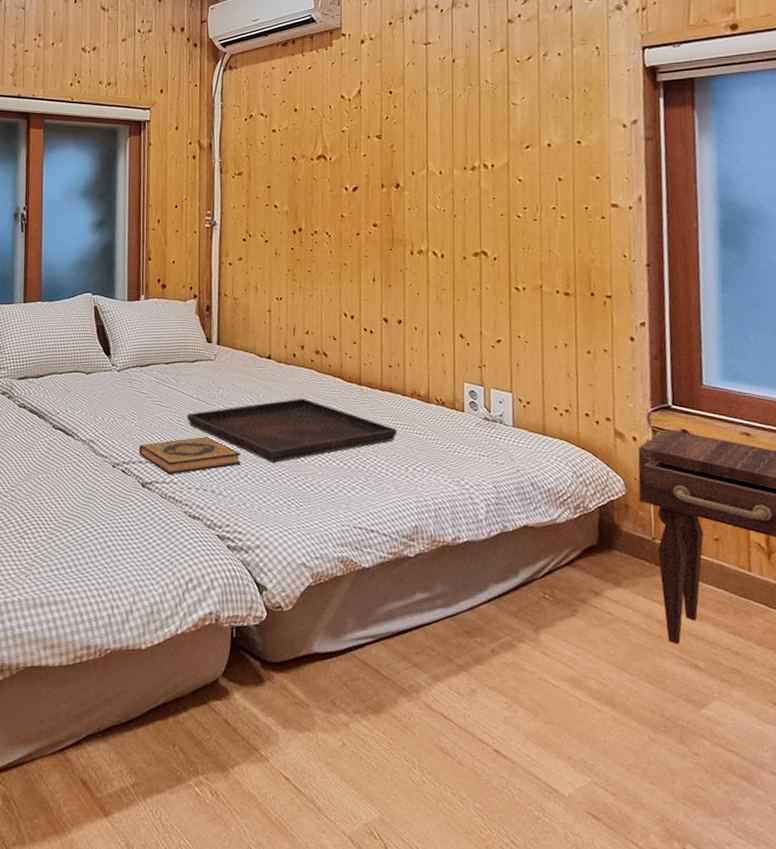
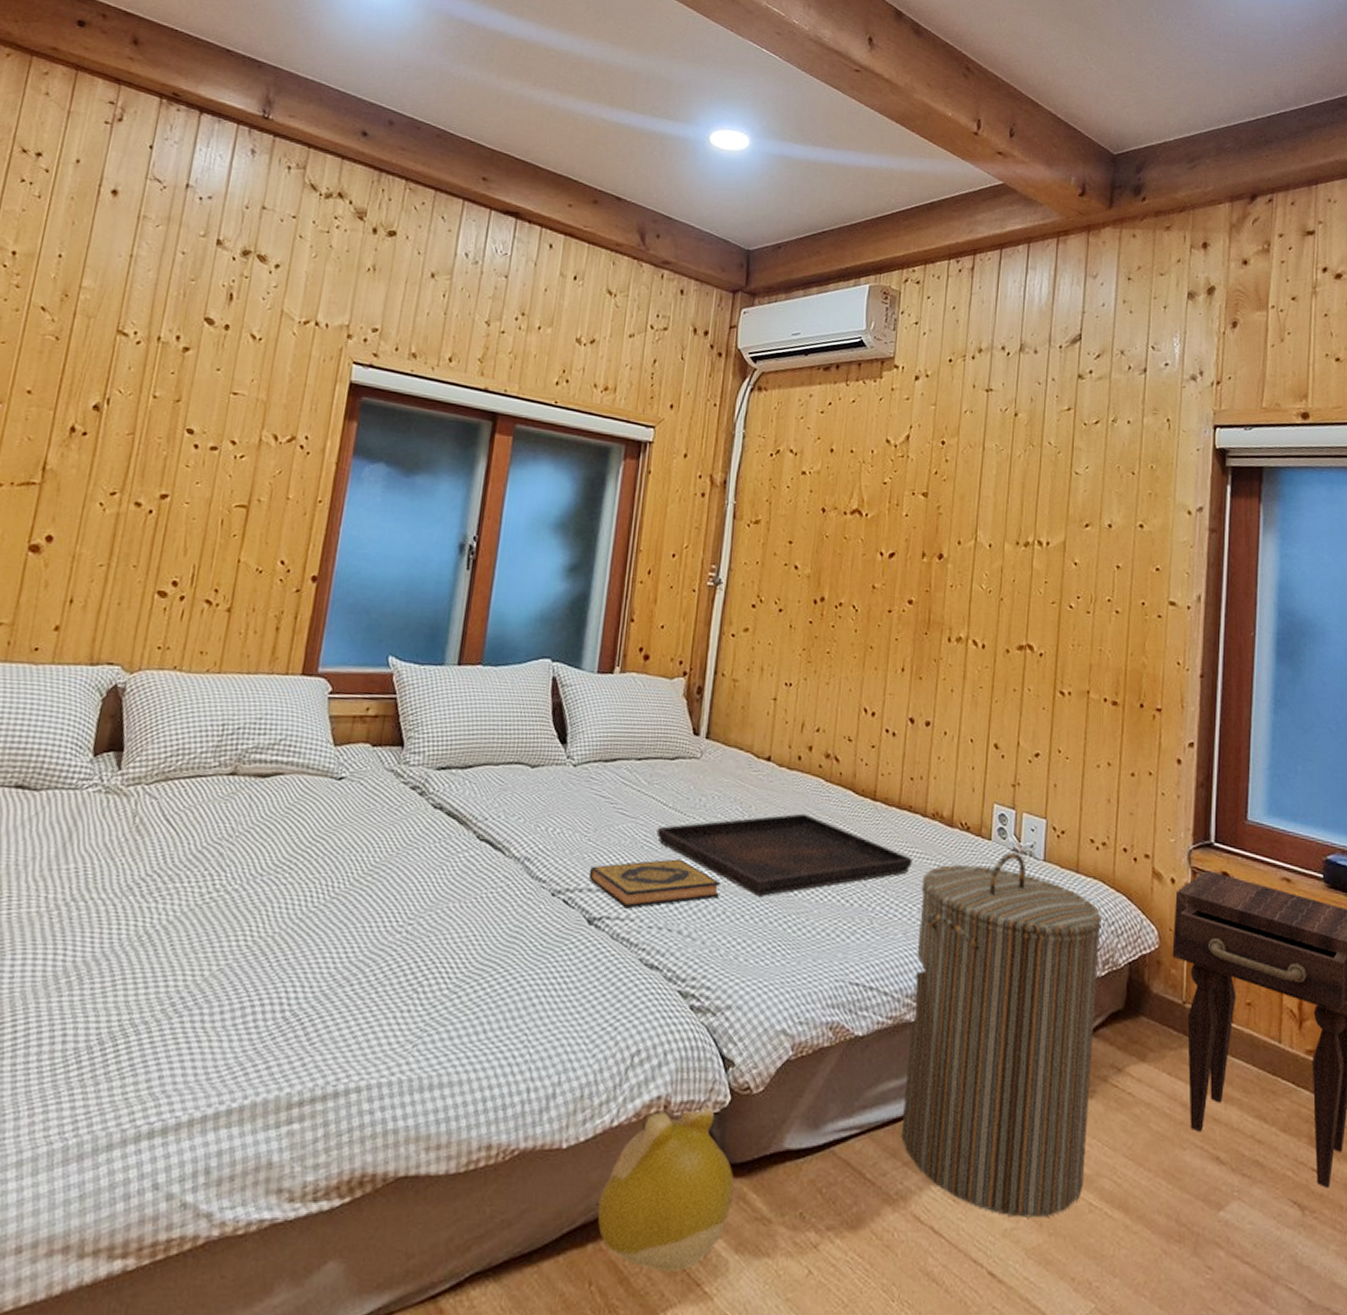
plush toy: none [173,620,277,739] -> present [597,1107,734,1271]
laundry hamper: none [407,421,573,709] -> present [901,853,1103,1218]

